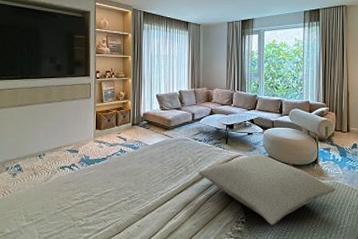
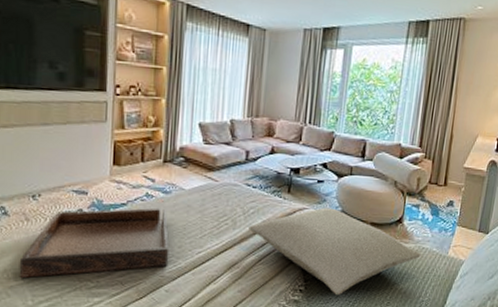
serving tray: none [29,160,139,219] -> present [19,207,169,278]

